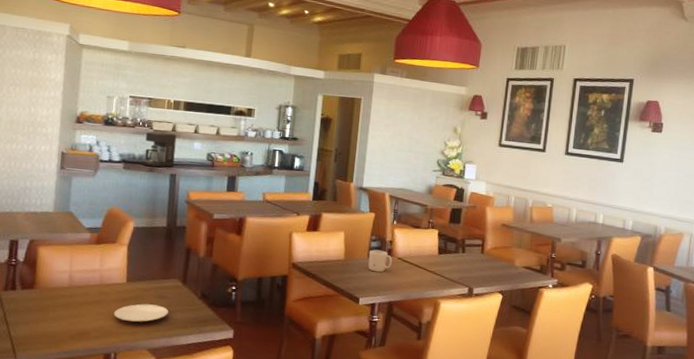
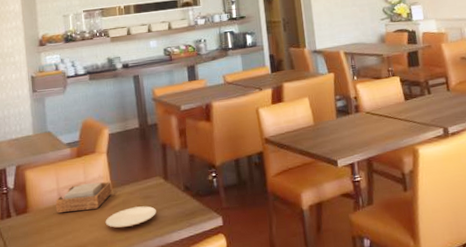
napkin holder: none [64,271,127,299] -> present [56,182,112,214]
coffee maker: present [140,131,177,168] -> none [104,37,135,73]
mug: present [367,249,393,273] -> none [336,108,362,131]

